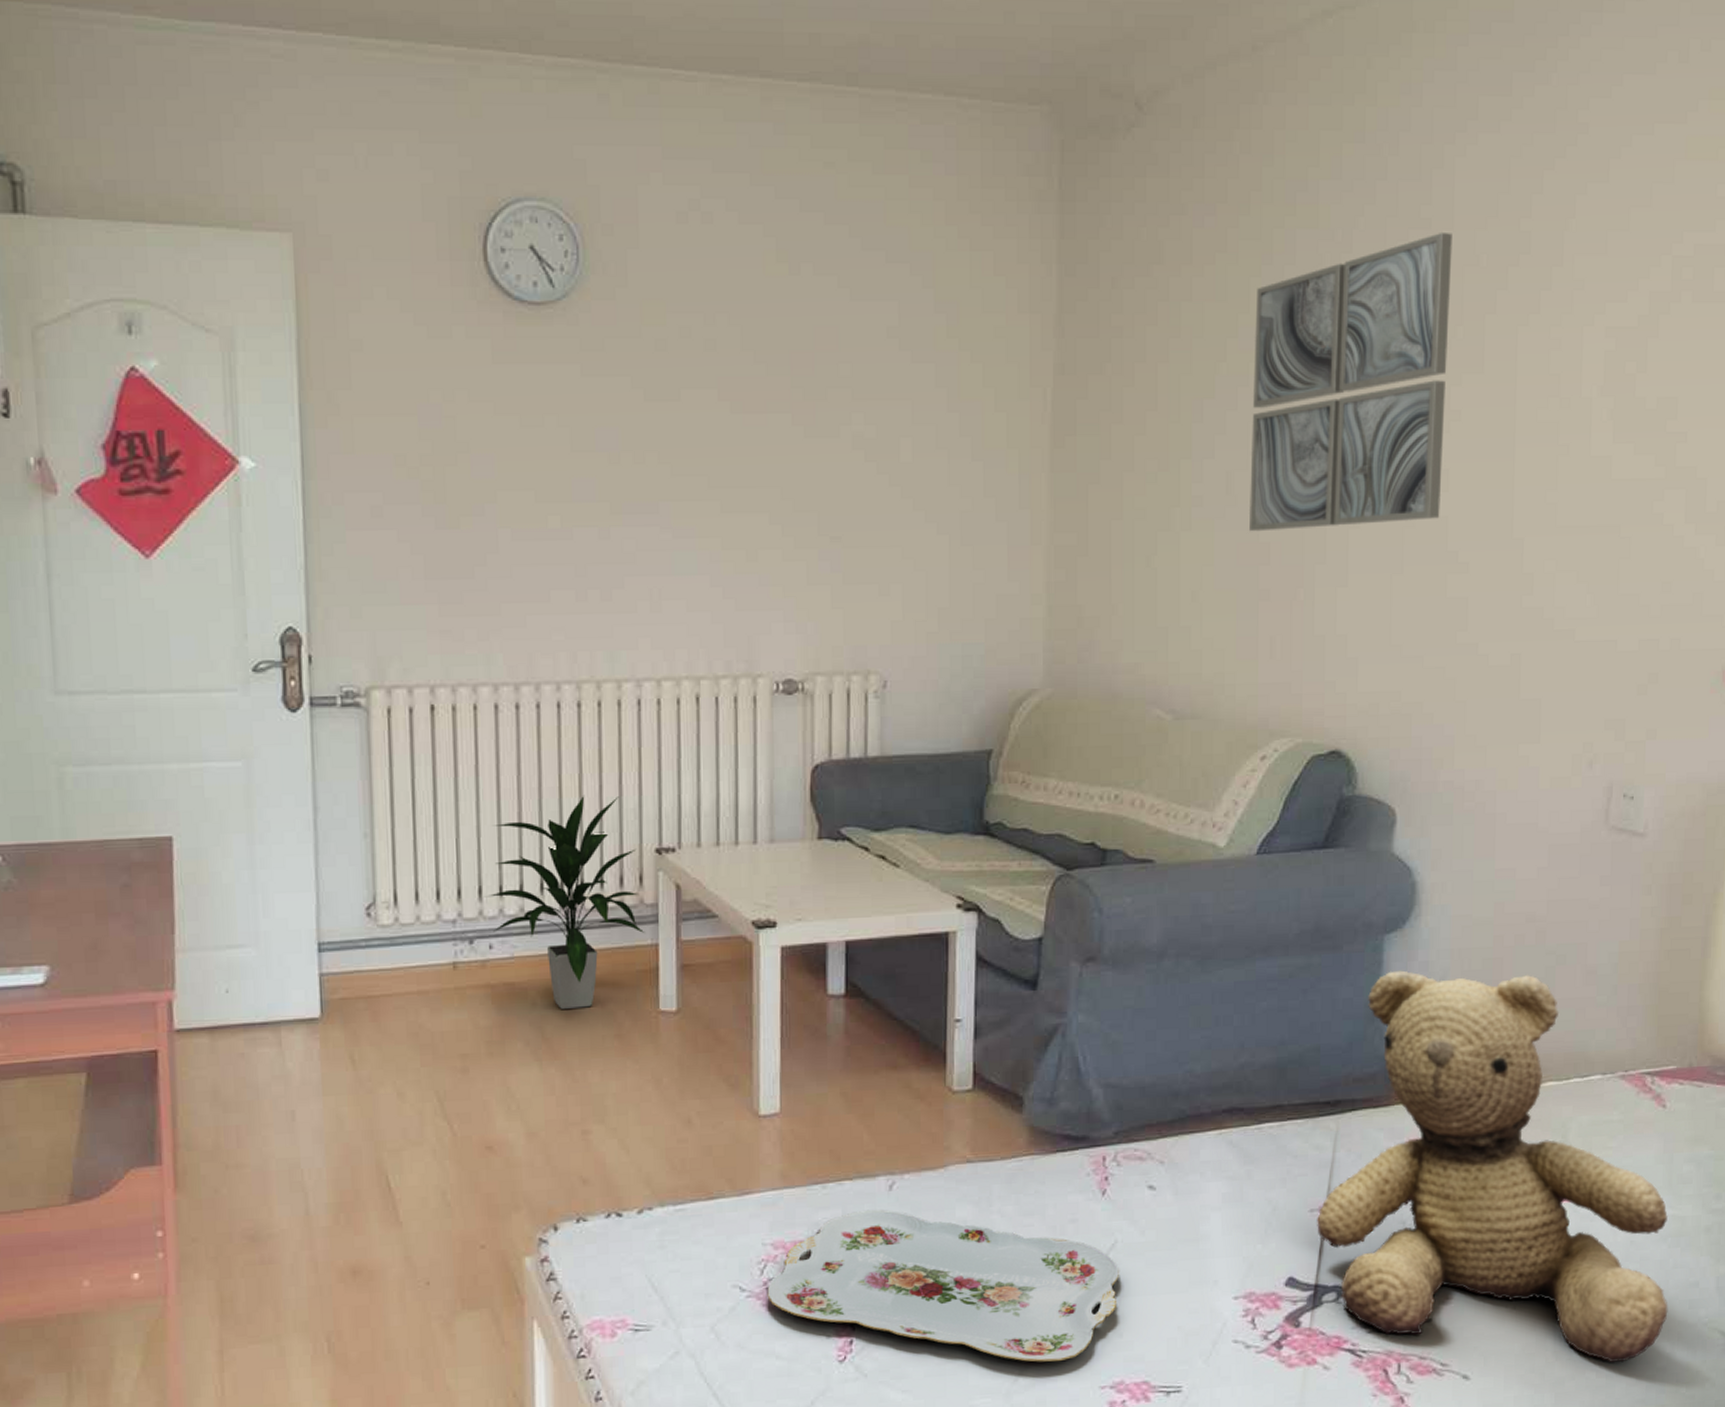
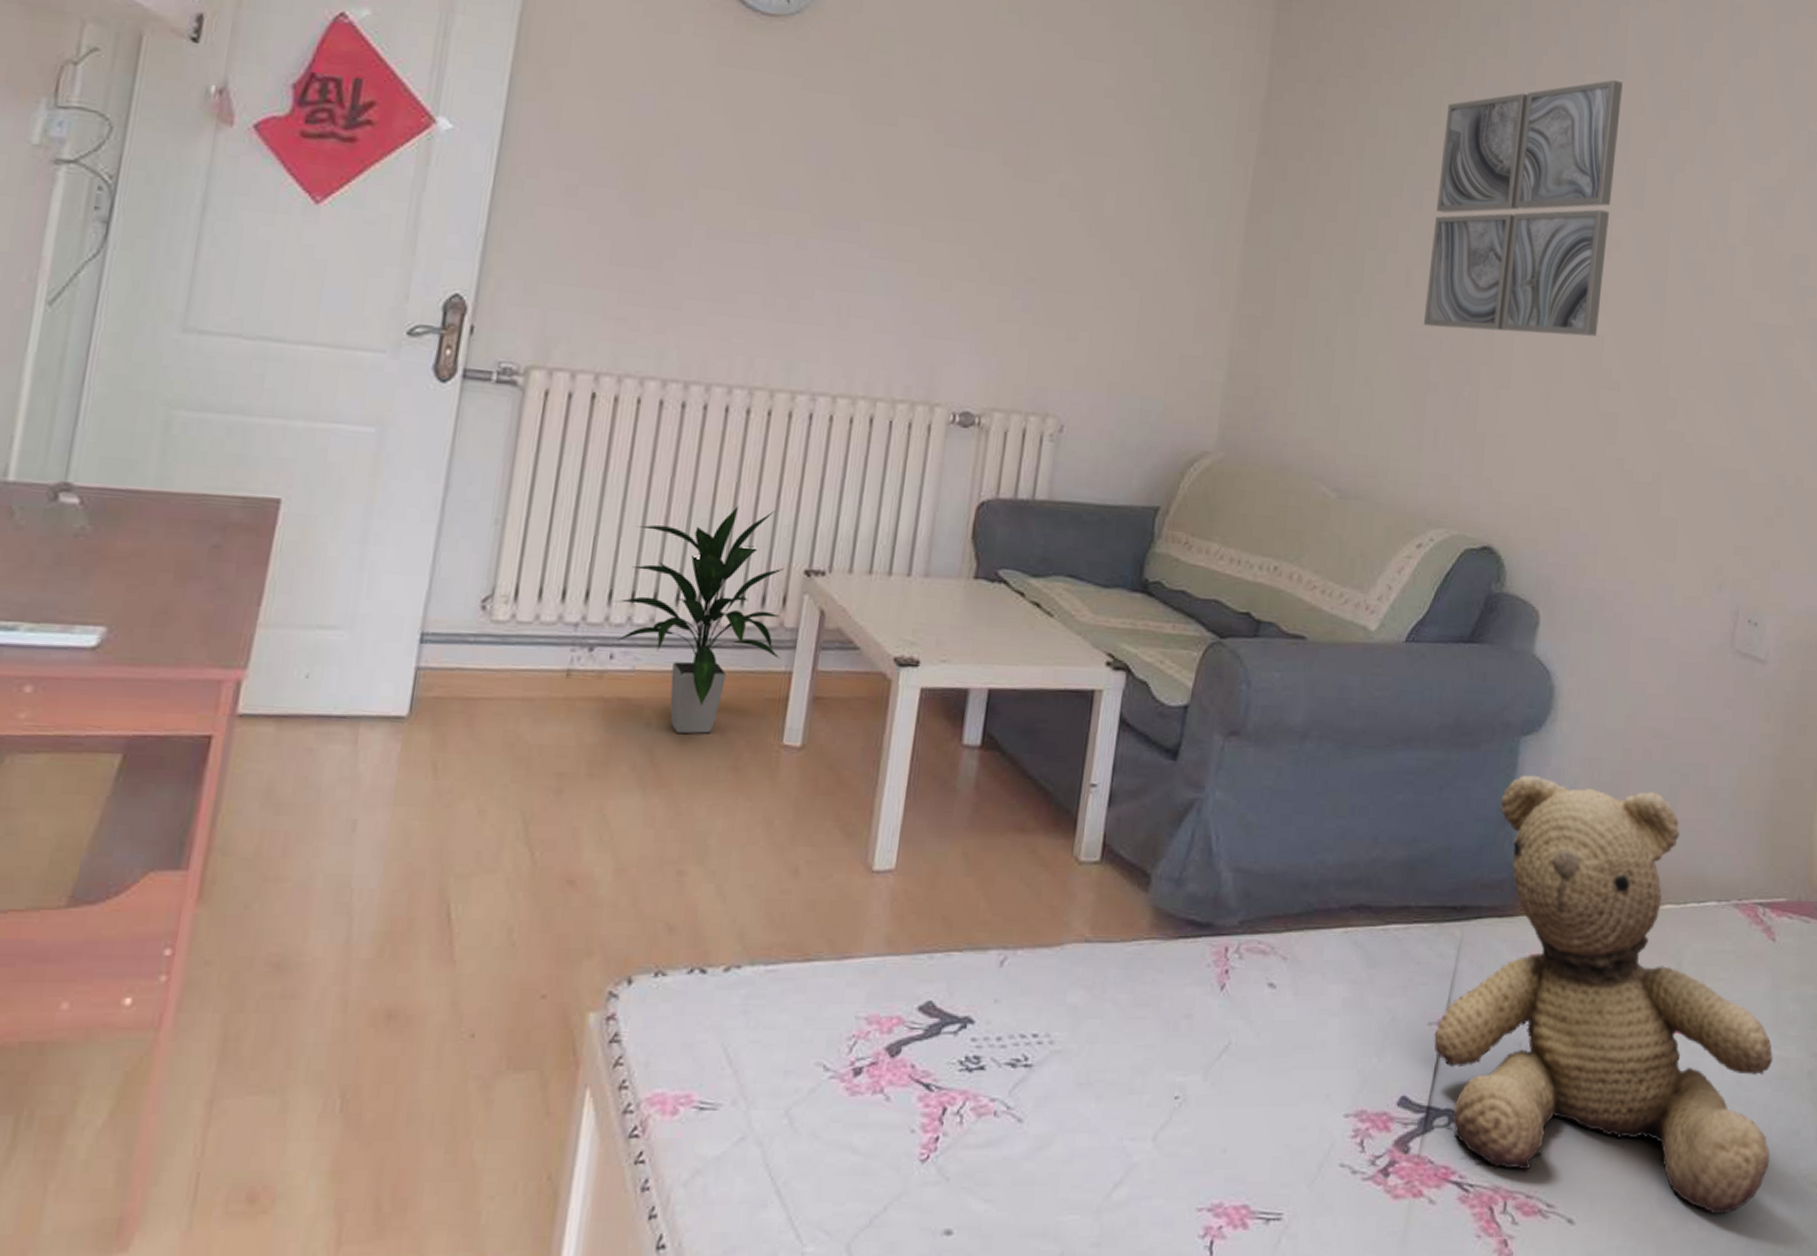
serving tray: present [767,1209,1120,1362] -> none [852,986,1231,1176]

